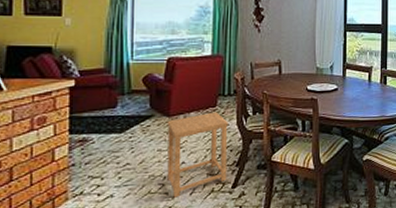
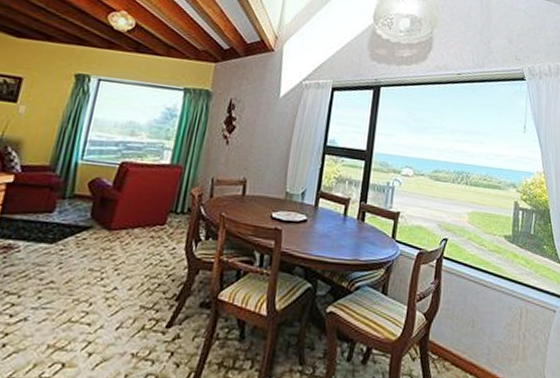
side table: present [167,112,228,198] -> none [93,231,175,331]

